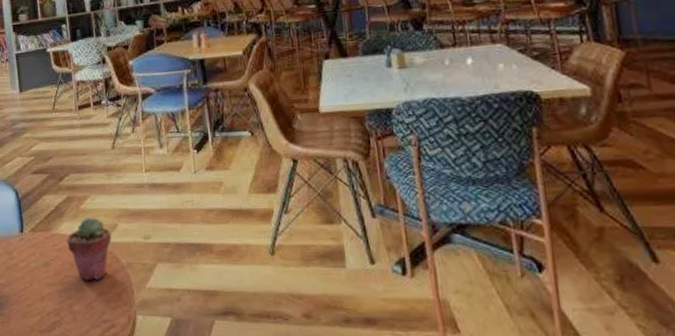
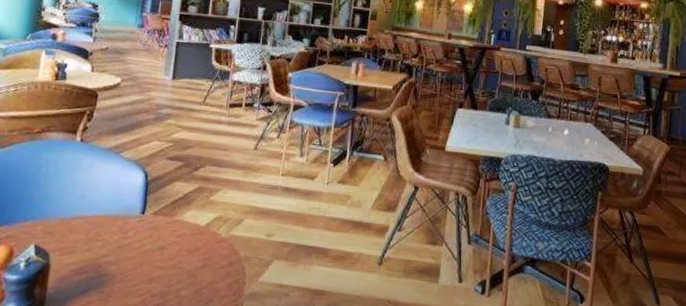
potted succulent: present [67,217,112,280] -> none [188,209,236,269]

